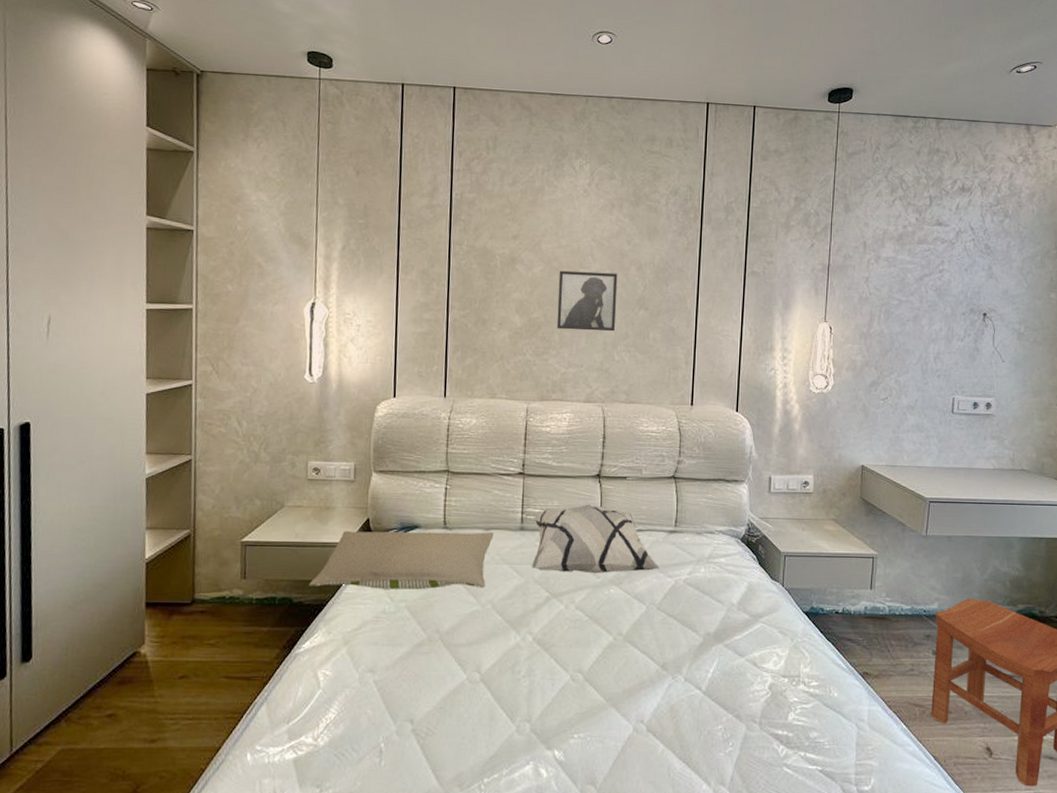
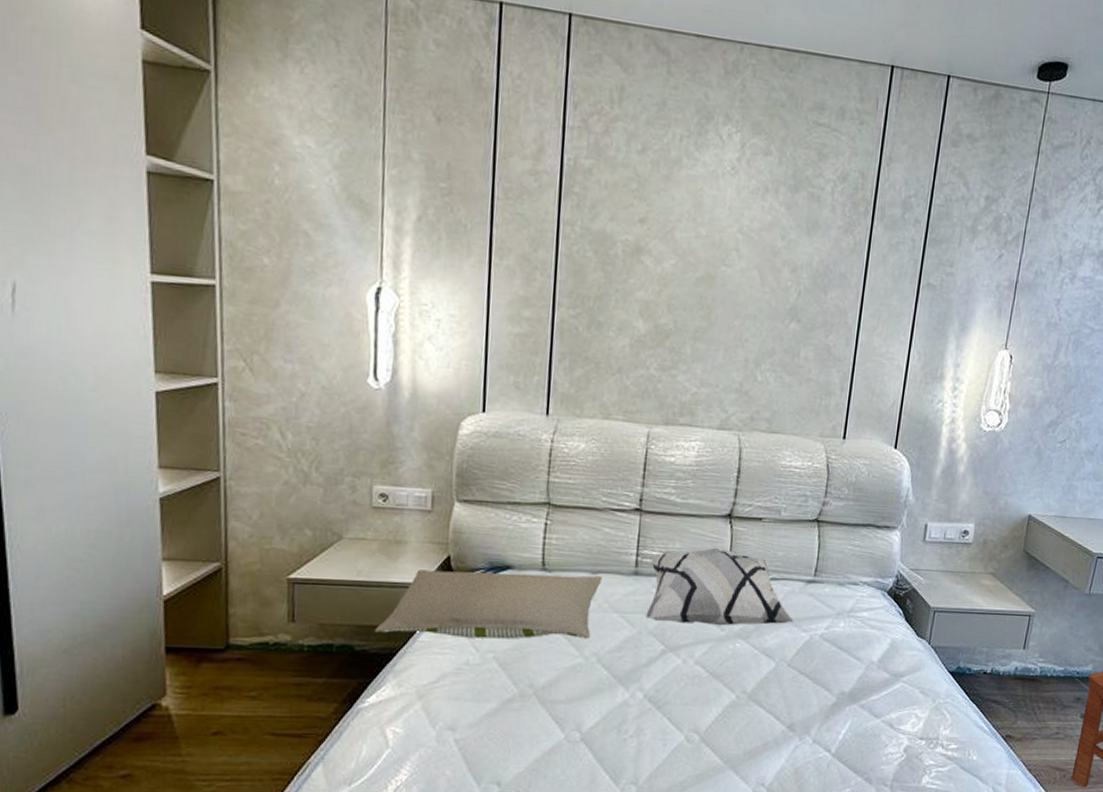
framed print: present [556,270,618,332] -> none [689,266,767,347]

